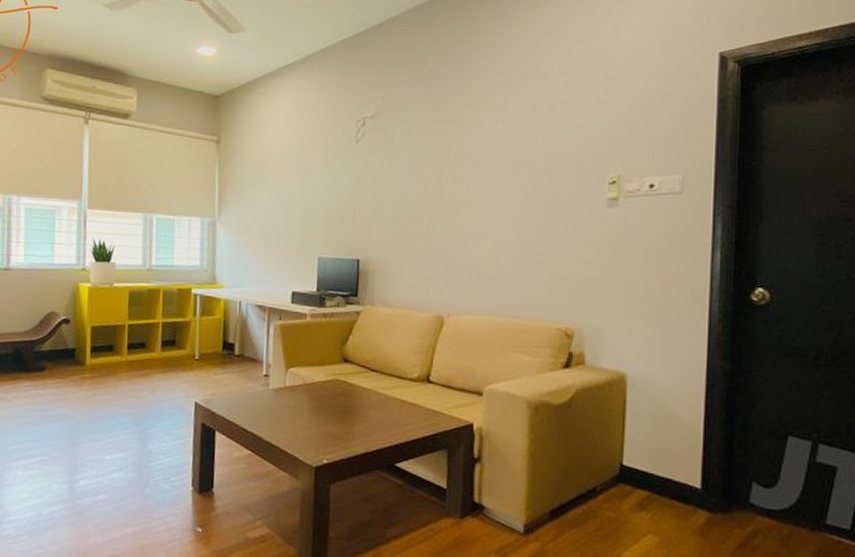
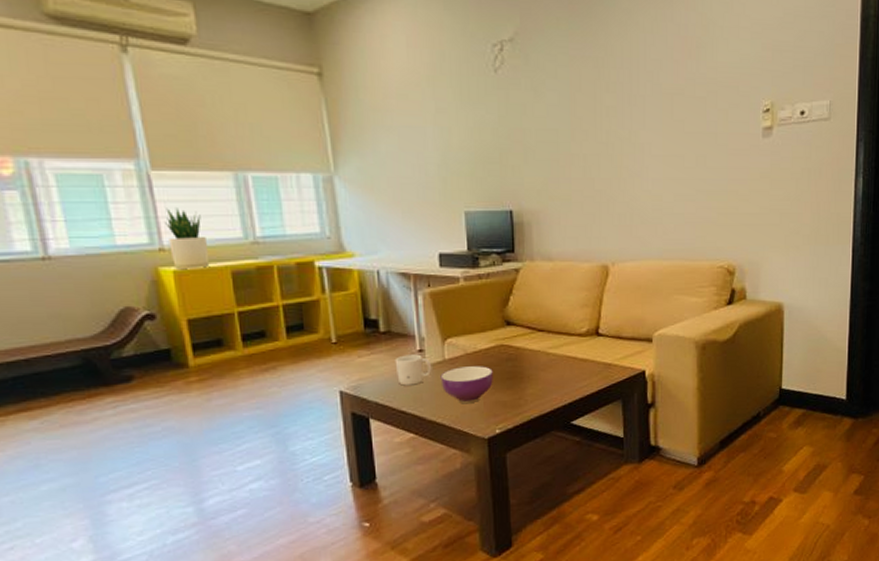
mug: none [243,377,274,406] -> present [394,354,432,386]
bowl: none [279,395,327,431] -> present [440,366,493,404]

